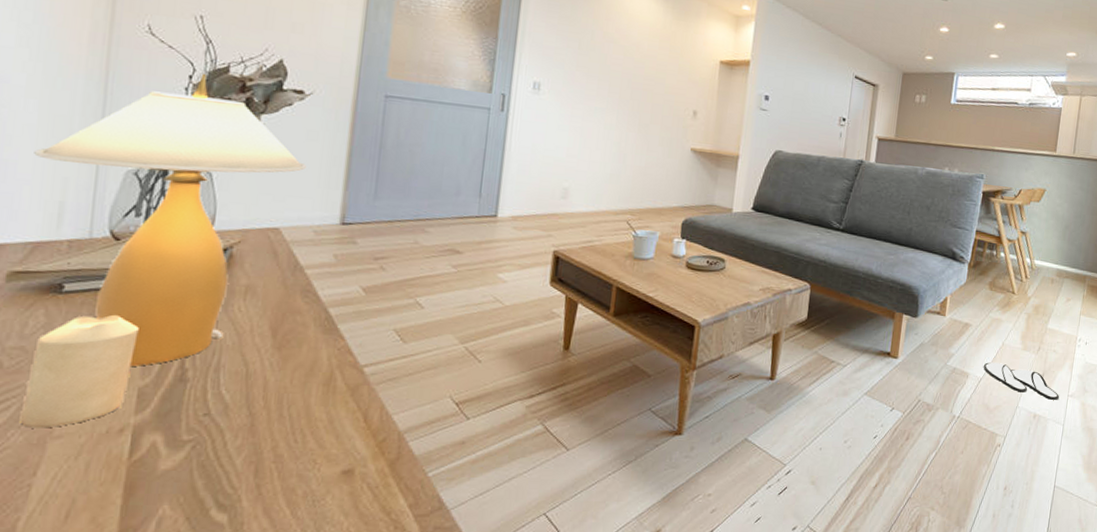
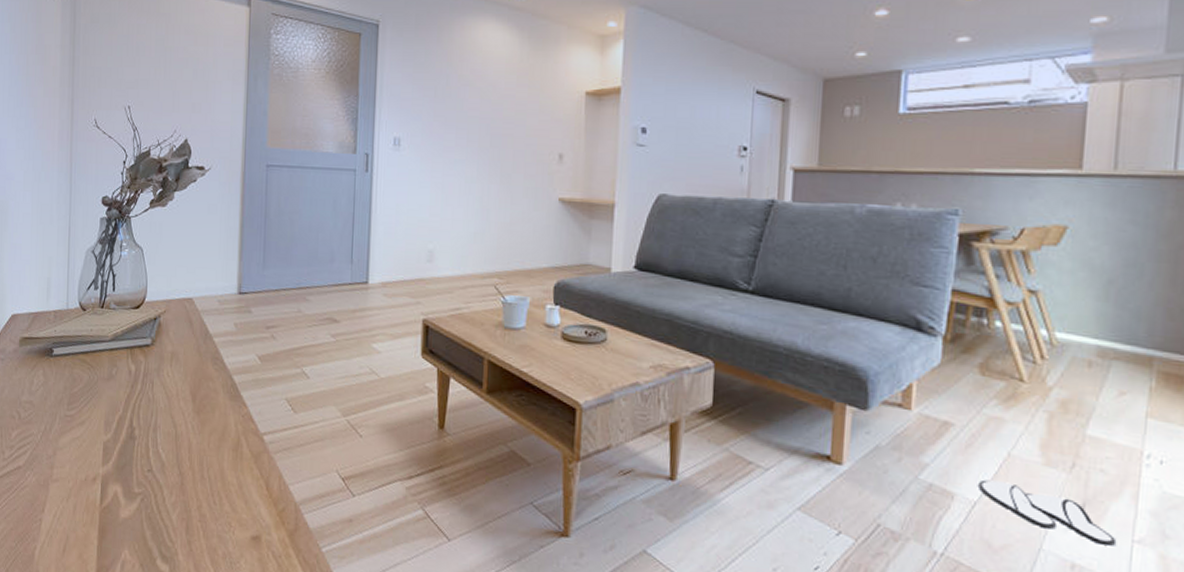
candle: present [21,314,139,429] -> none [33,376,101,472]
table lamp: present [34,73,306,366] -> none [31,158,209,423]

